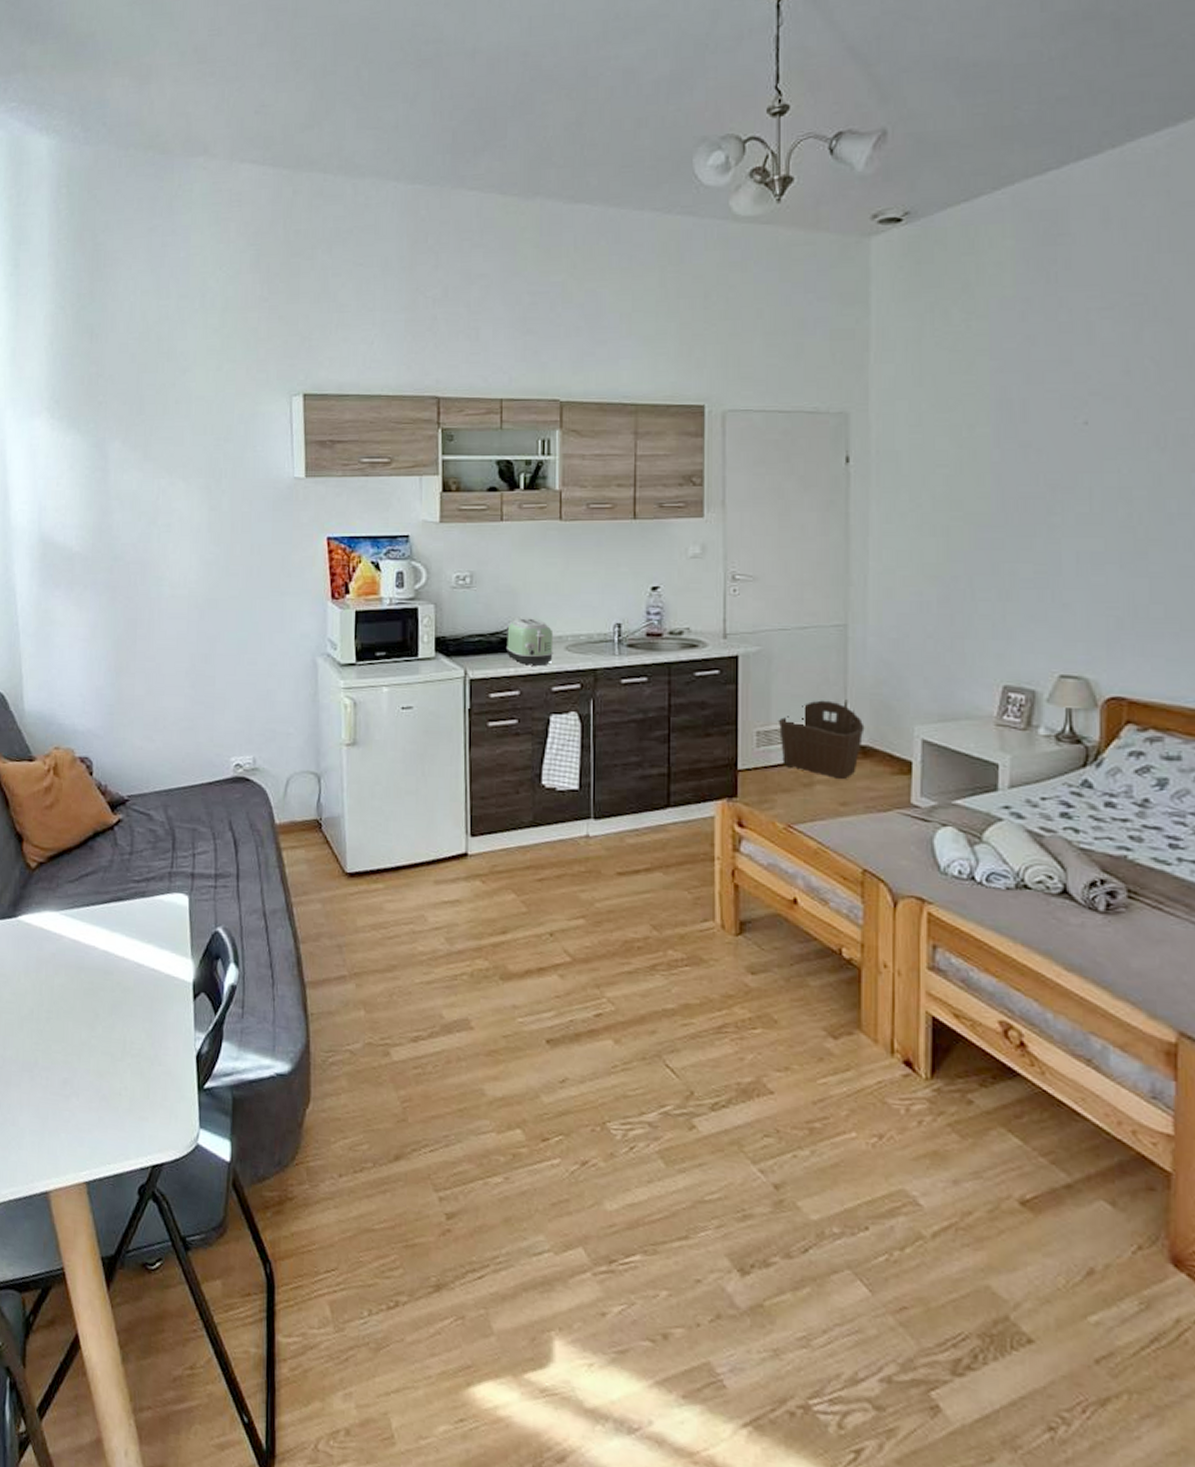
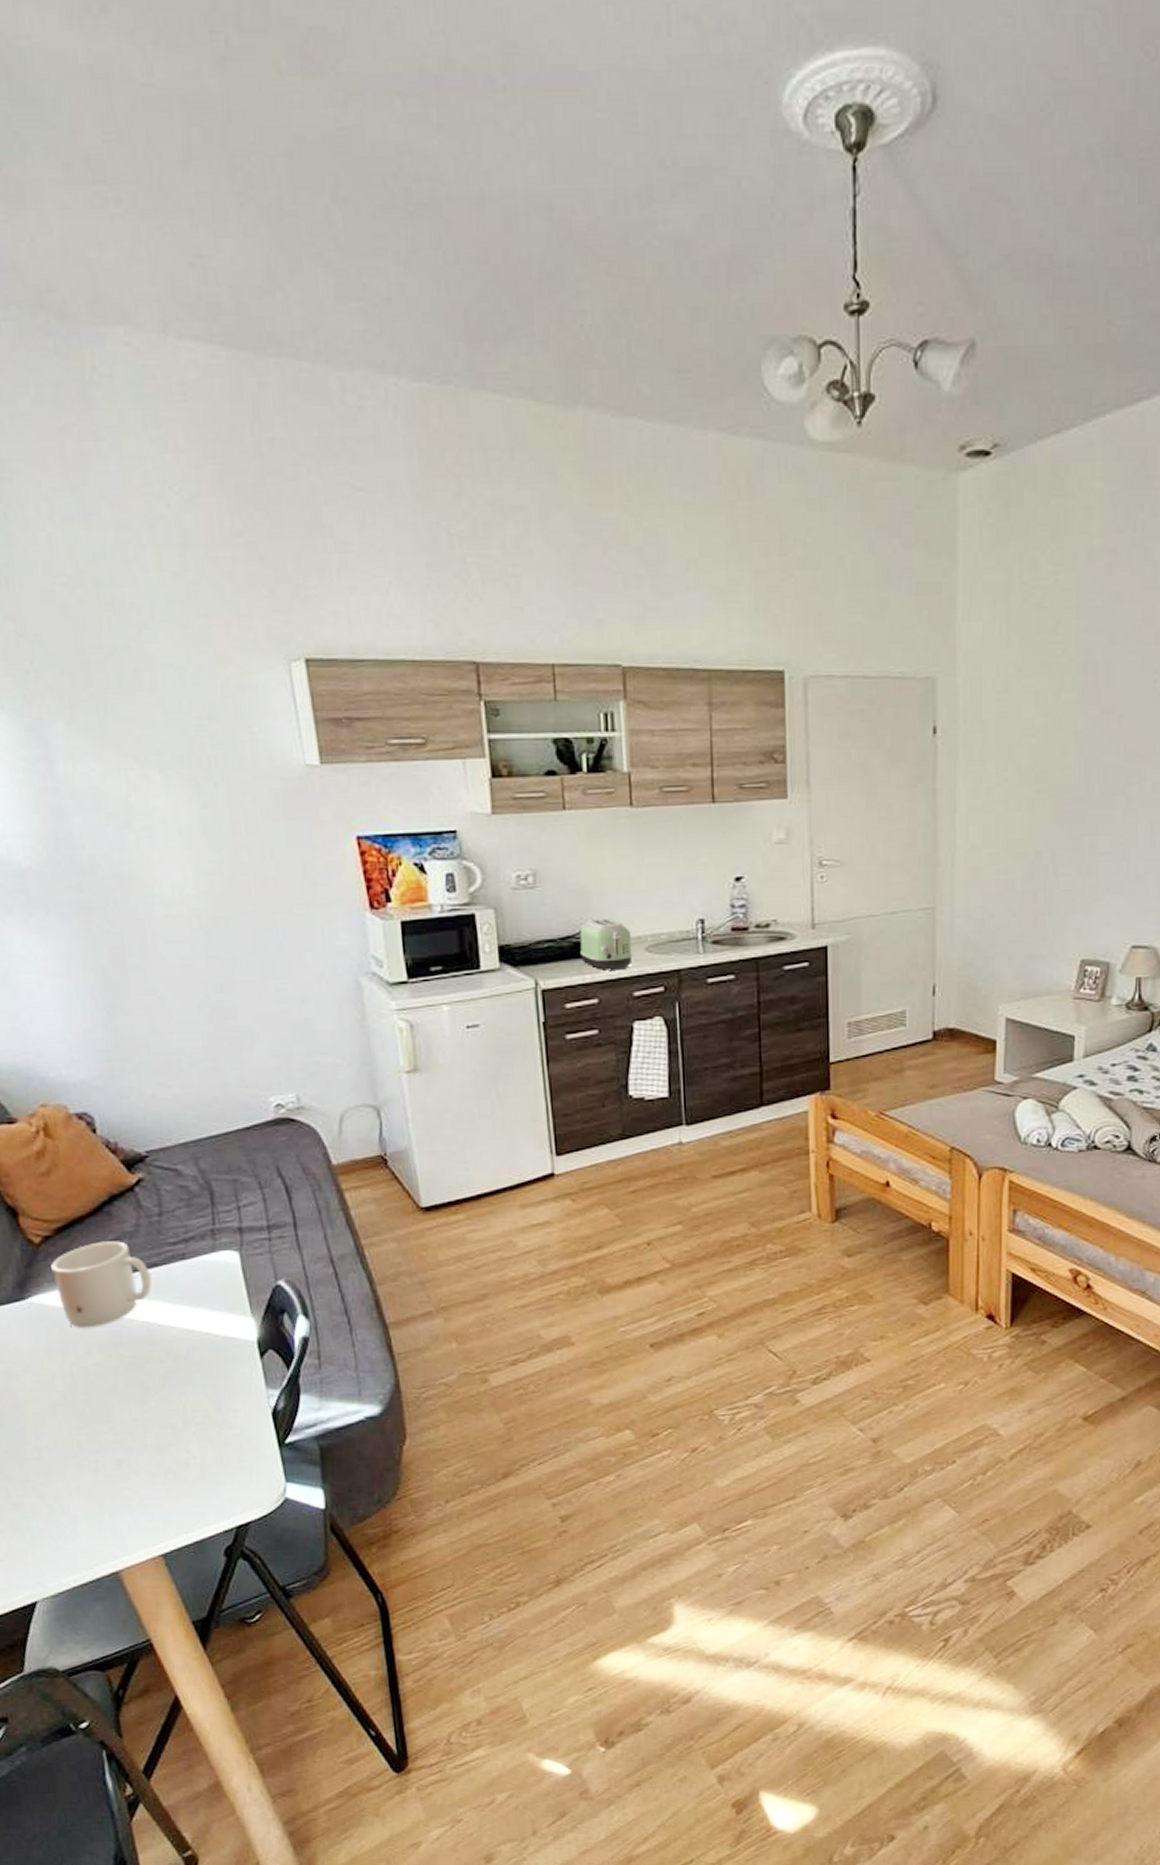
mug: none [40,872,115,951] -> present [51,1241,152,1329]
wicker basket: present [779,700,865,779] -> none [870,986,952,1062]

